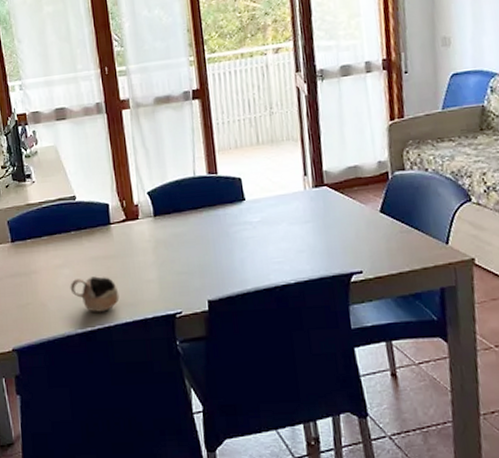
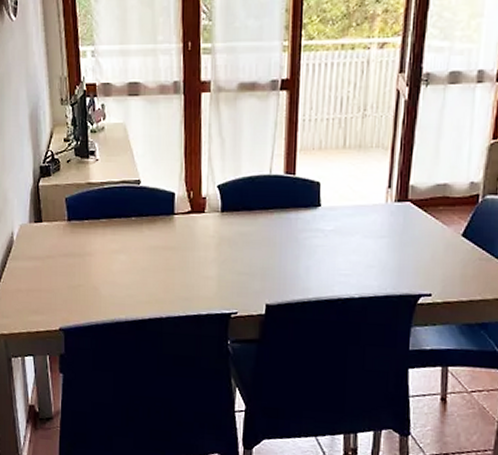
cup: present [70,276,120,312] -> none [124,266,175,303]

